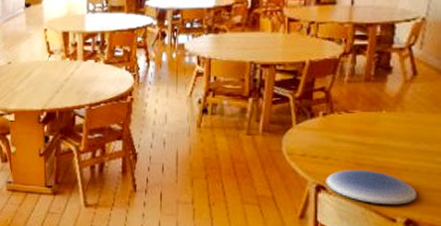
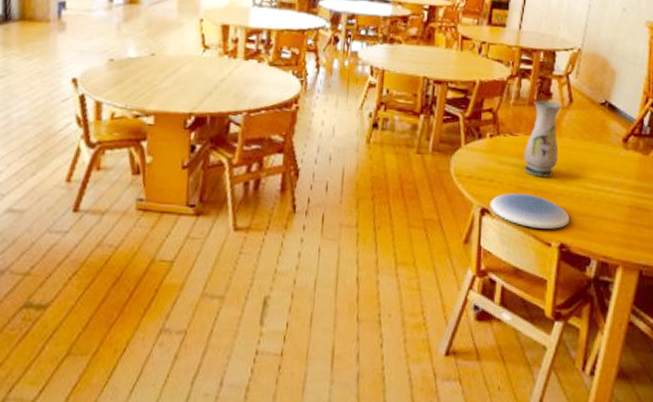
vase: none [361,74,404,153] -> present [523,99,562,178]

